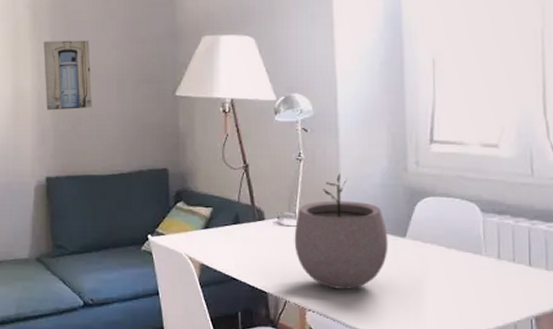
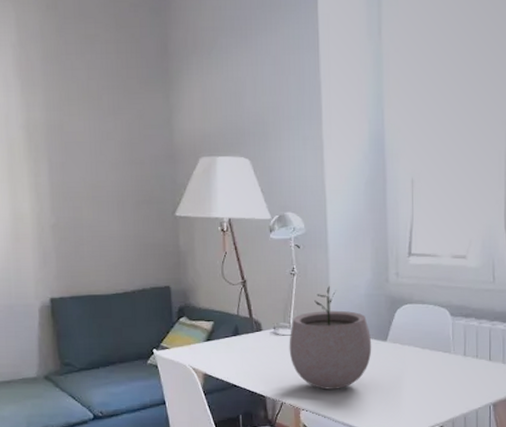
wall art: present [44,40,92,111] -> none [40,161,93,233]

